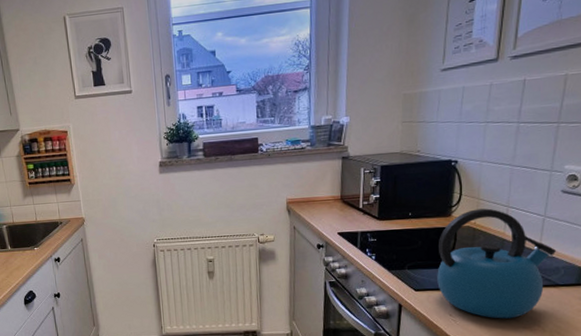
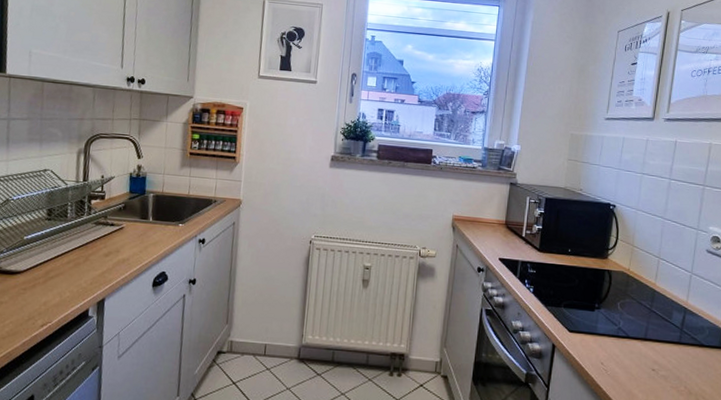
kettle: present [437,208,557,319] -> none [591,255,702,375]

